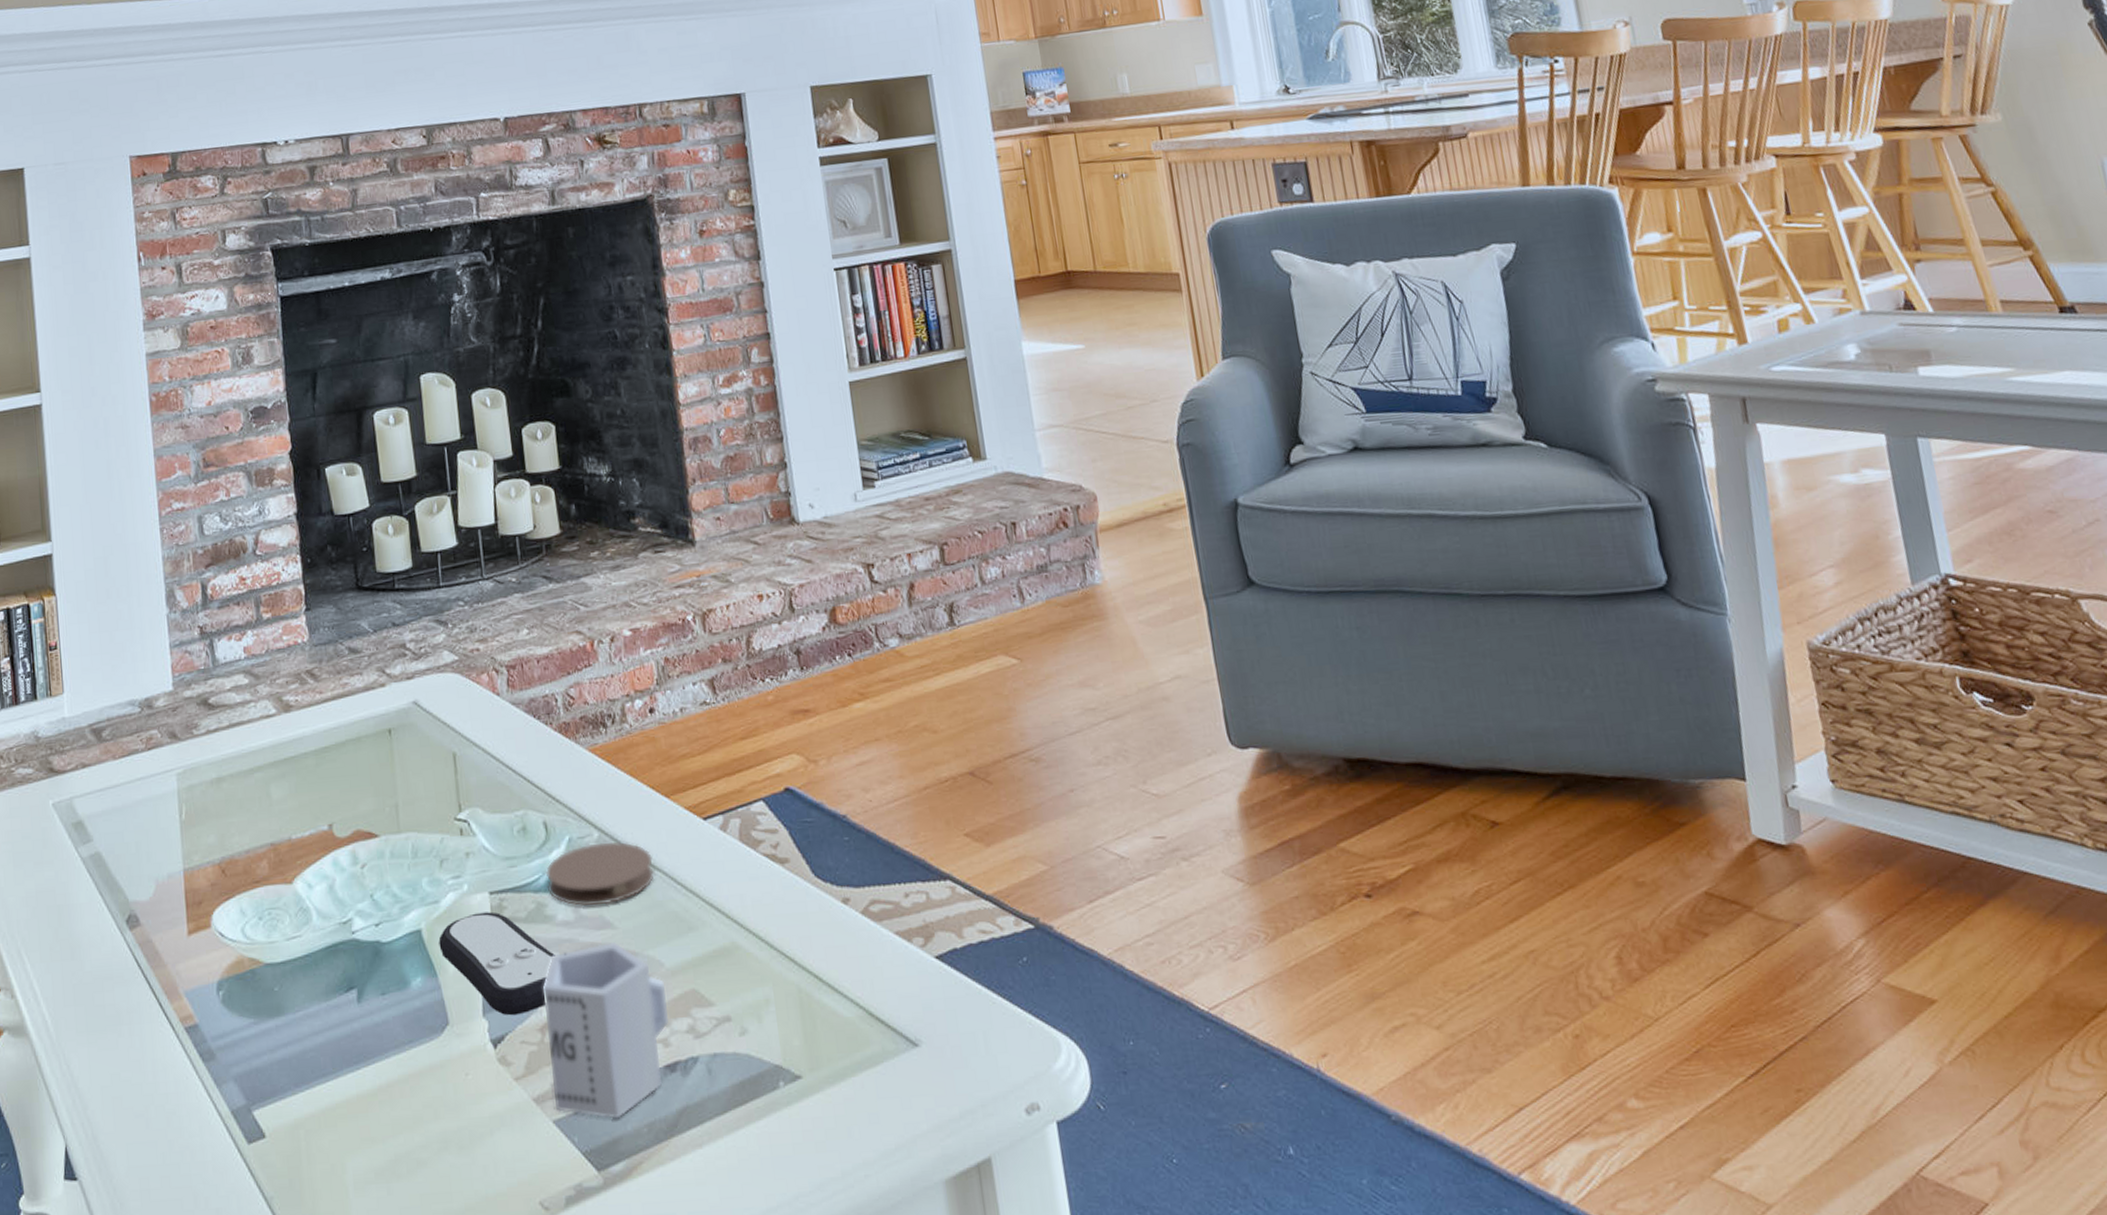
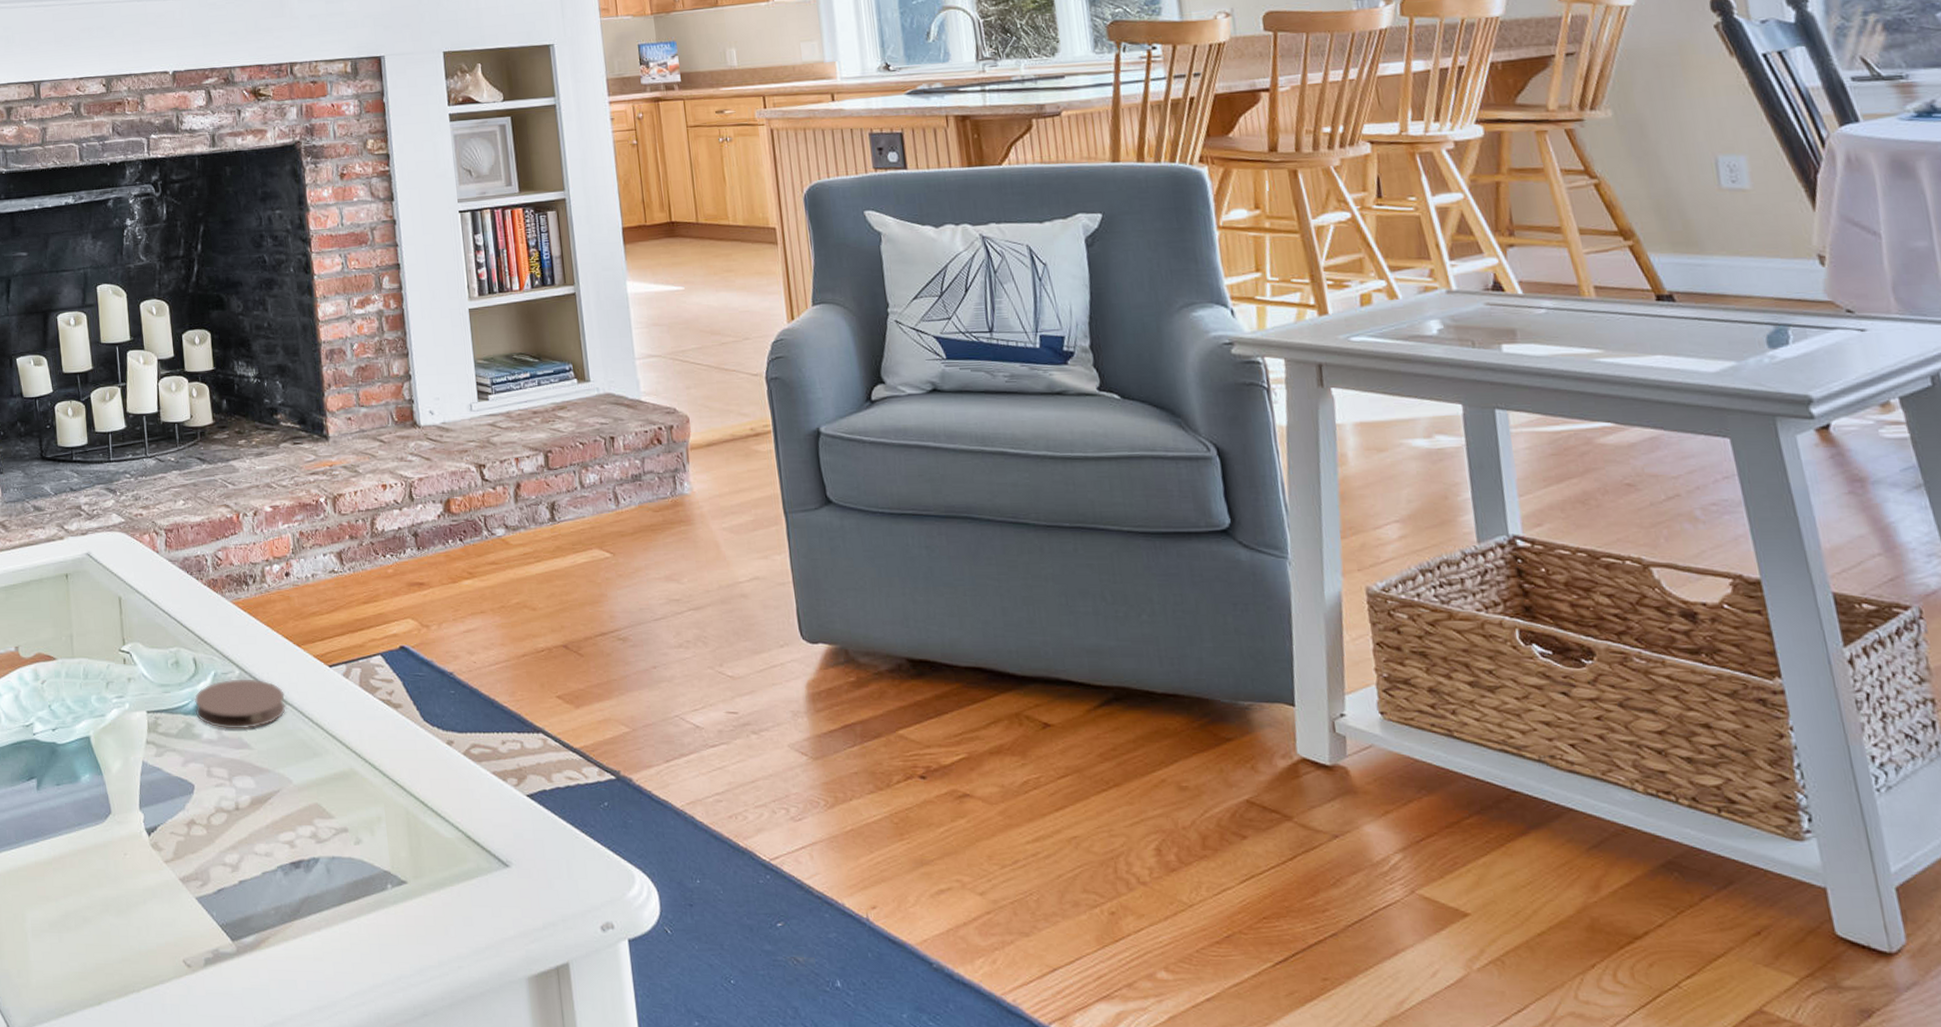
remote control: present [438,912,557,1016] -> none [104,727,202,811]
cup: present [542,942,669,1119] -> none [189,760,295,901]

